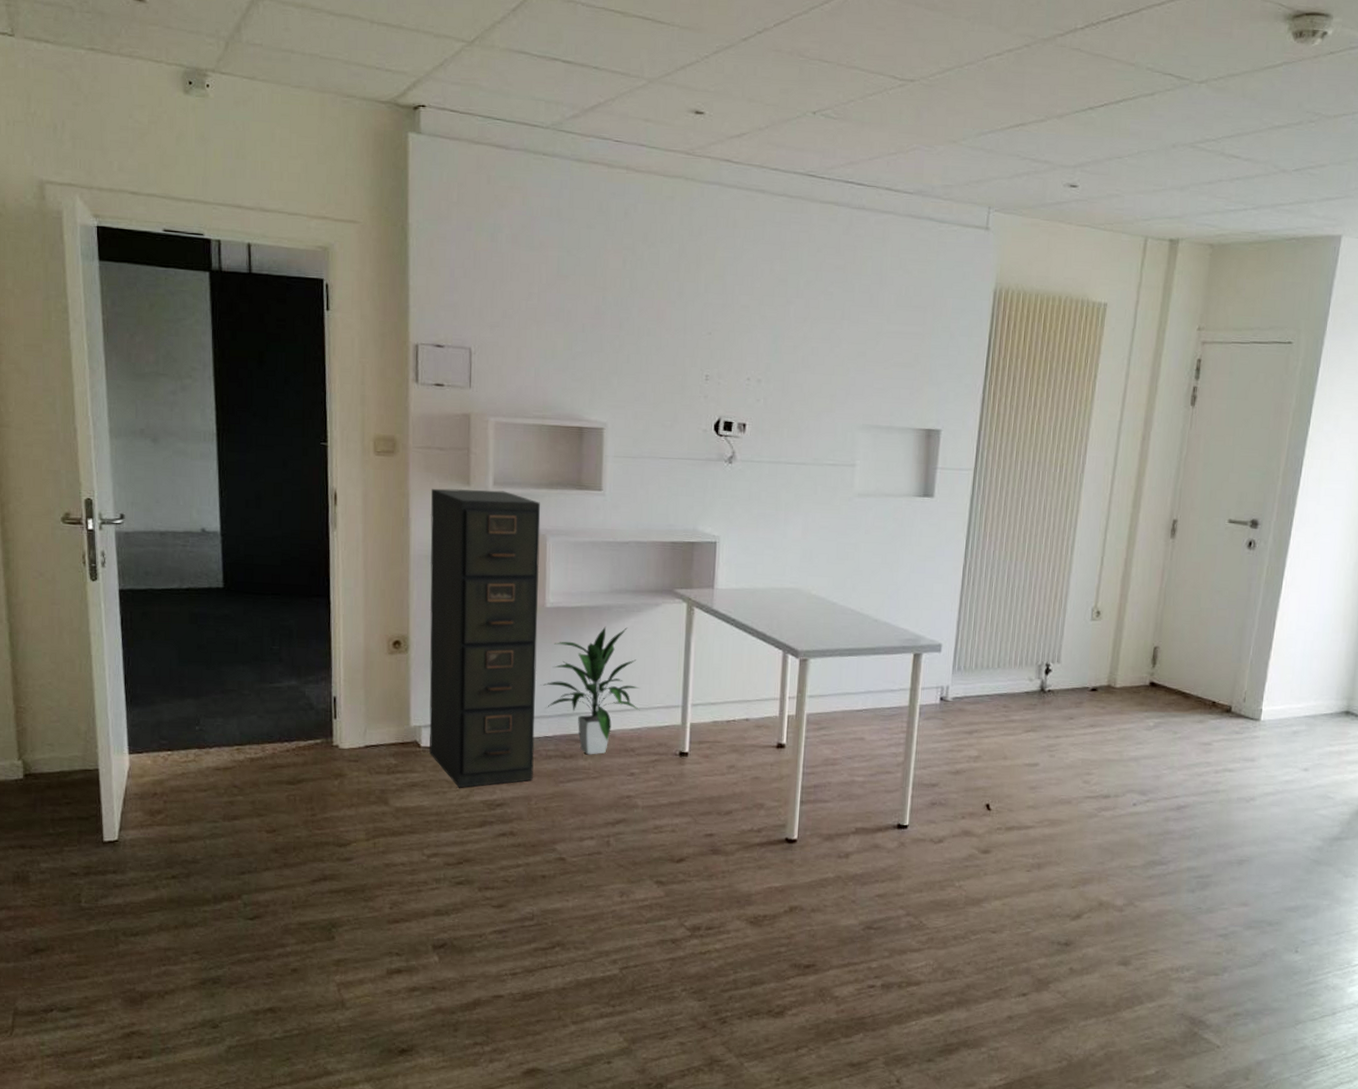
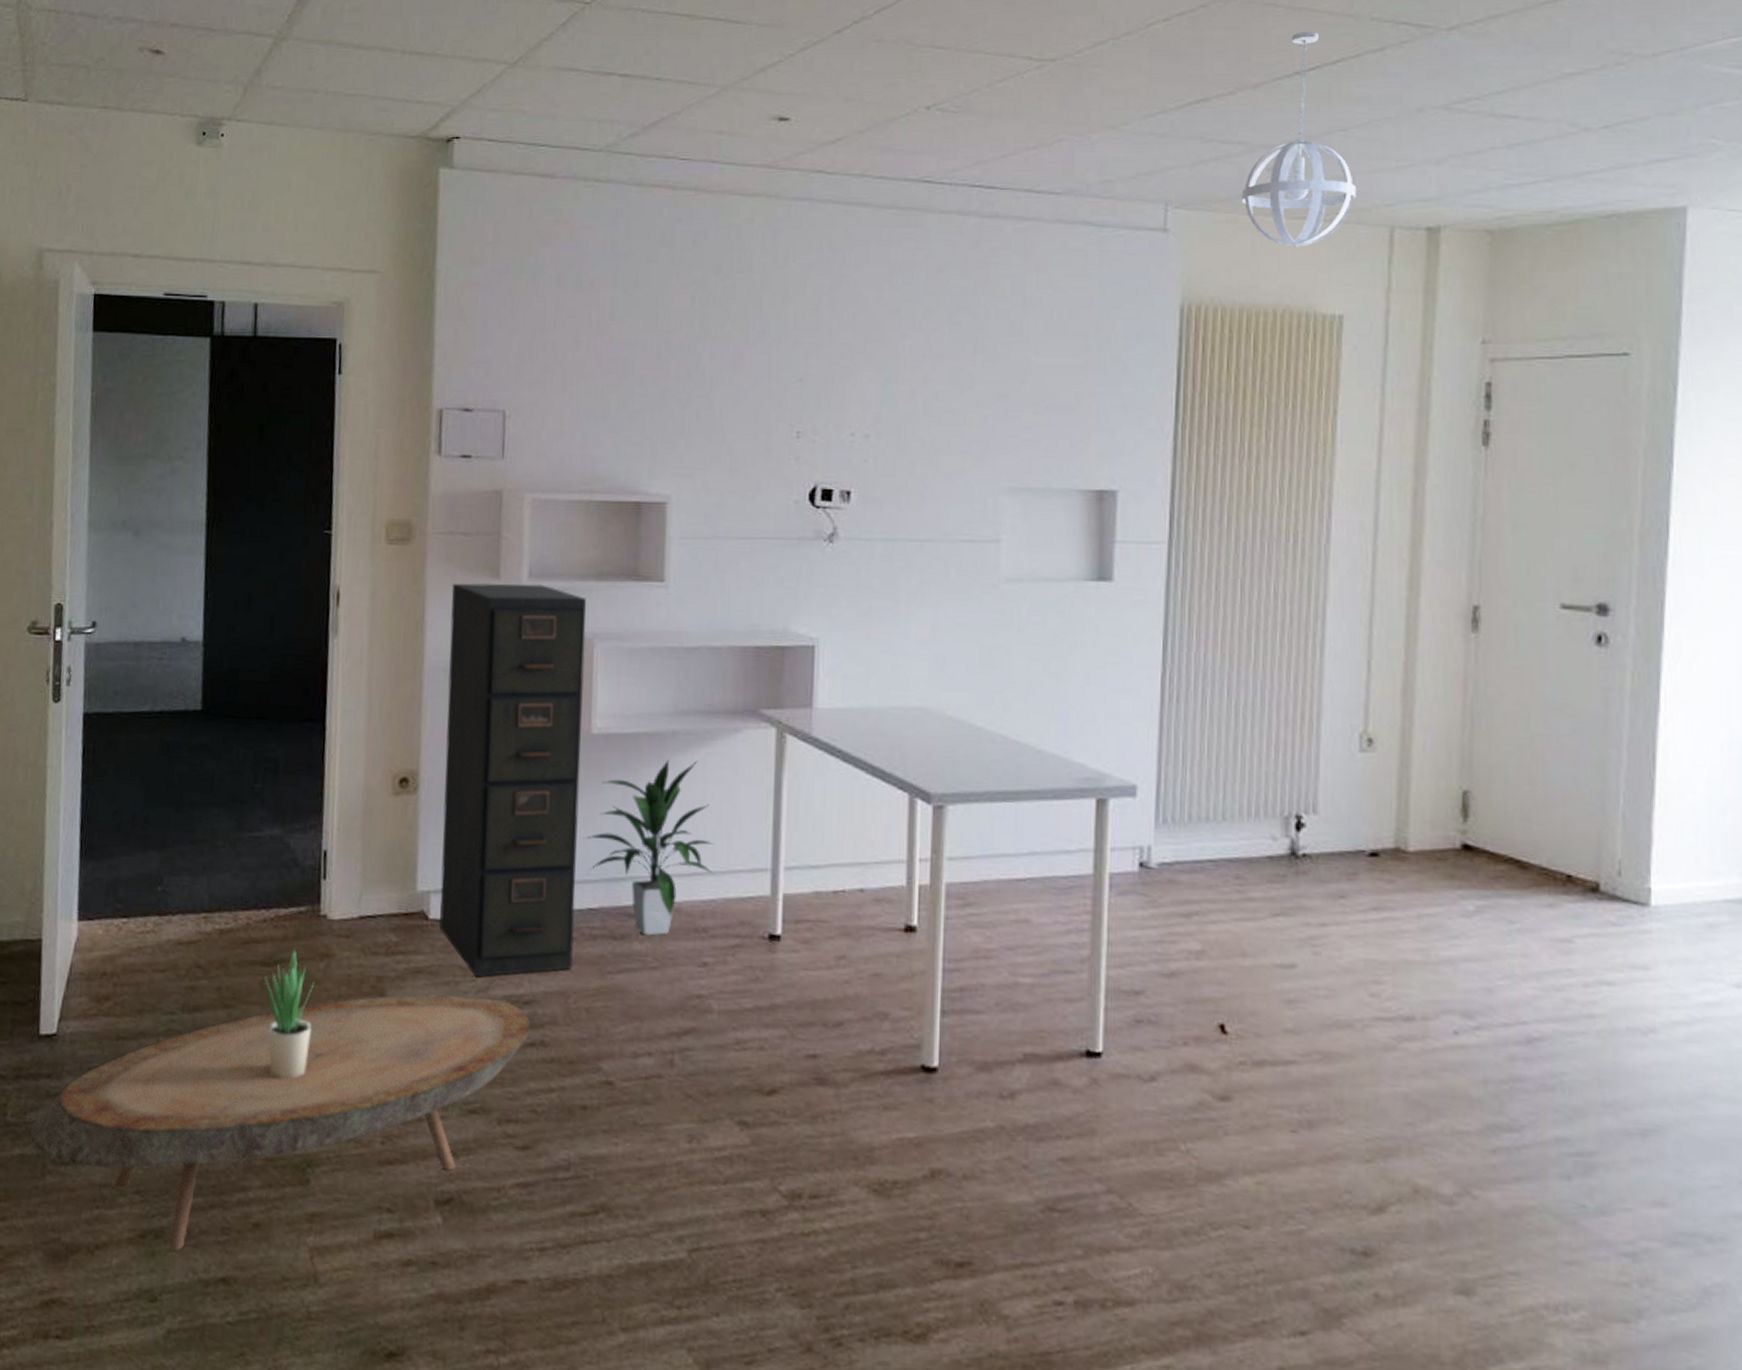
coffee table: none [101,802,502,992] -> present [29,995,531,1251]
potted plant: none [289,769,332,866] -> present [263,946,315,1079]
pendant light: none [1043,74,1124,249] -> present [1241,31,1356,247]

